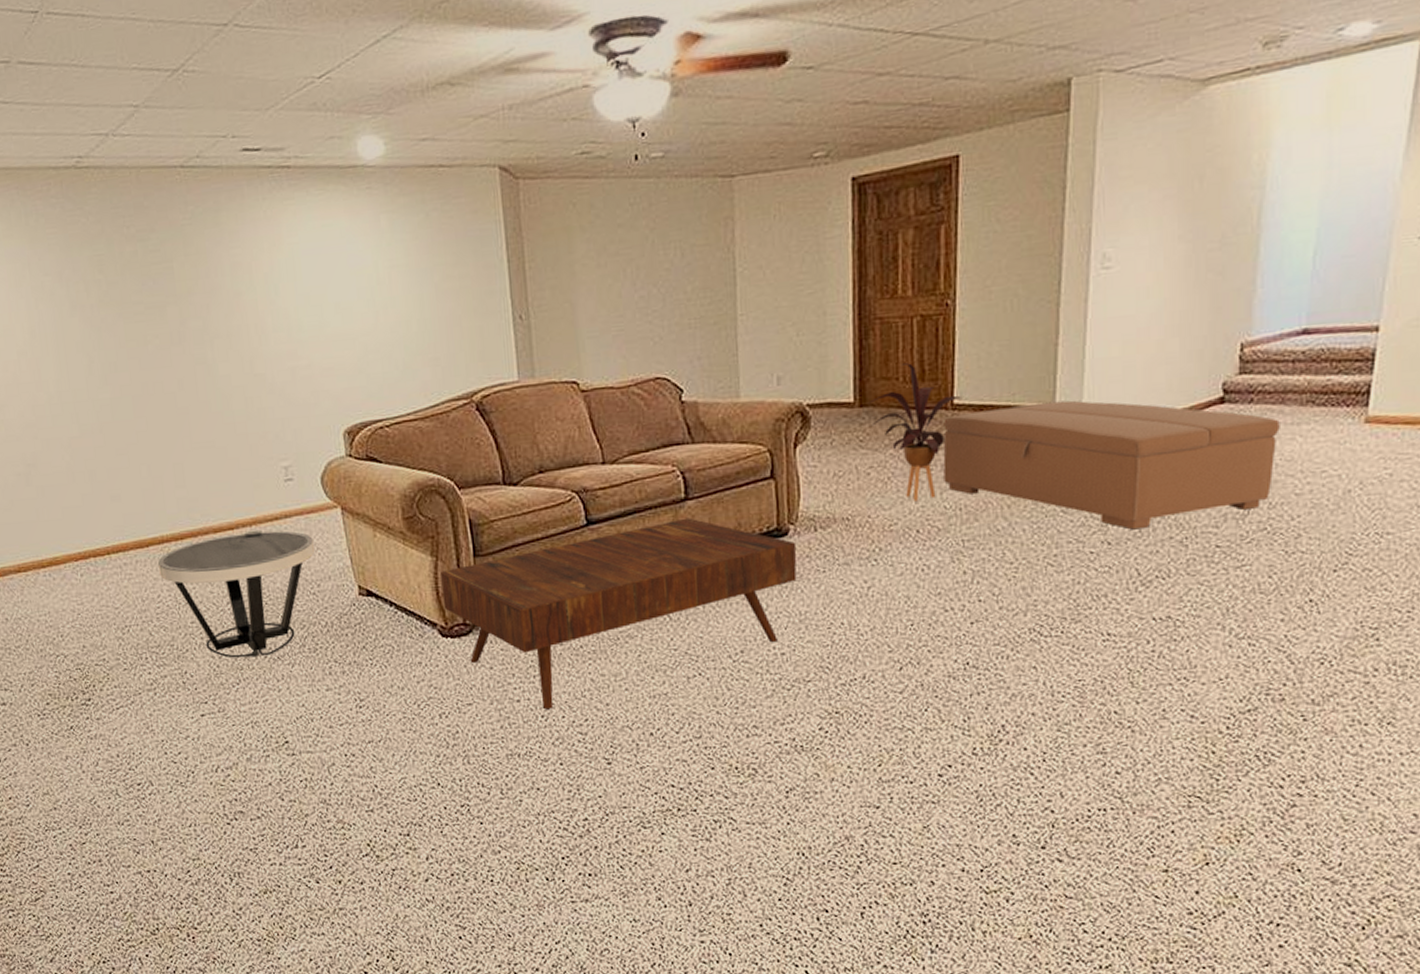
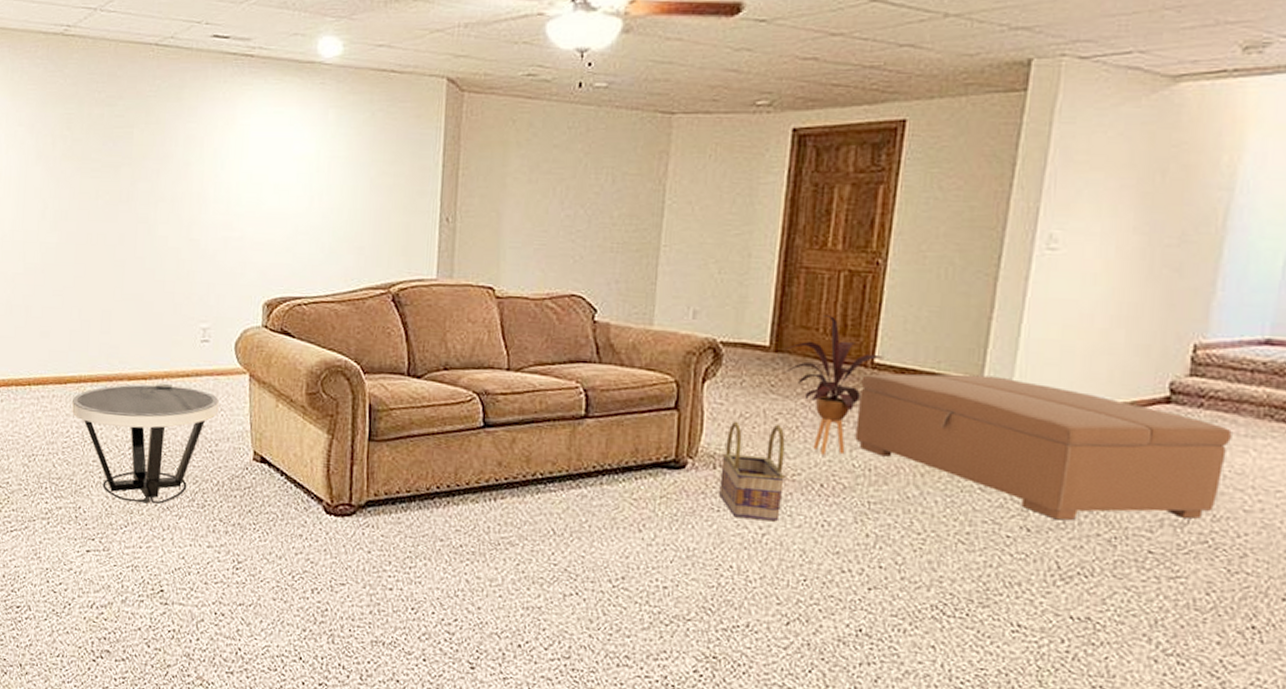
coffee table: present [441,518,797,710] -> none [332,435,693,603]
basket: none [821,479,884,576] -> present [719,420,786,522]

